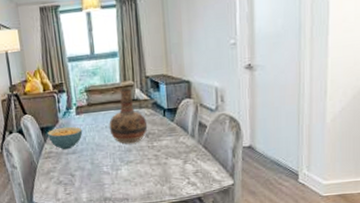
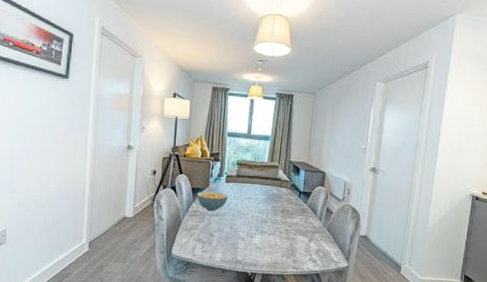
vase: present [109,88,148,144] -> none [251,168,285,216]

